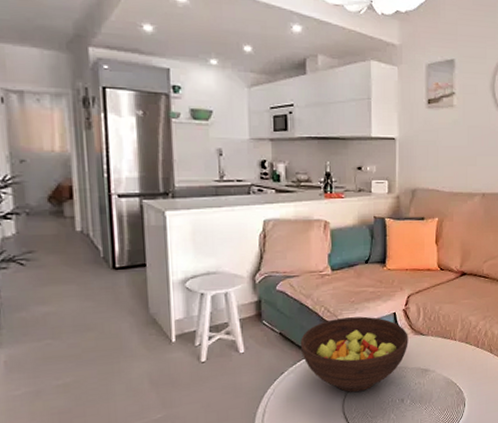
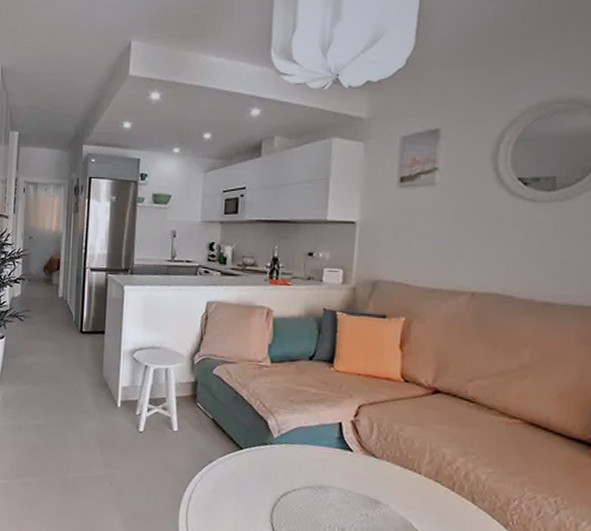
fruit bowl: present [300,316,408,392] -> none [231,415,356,505]

